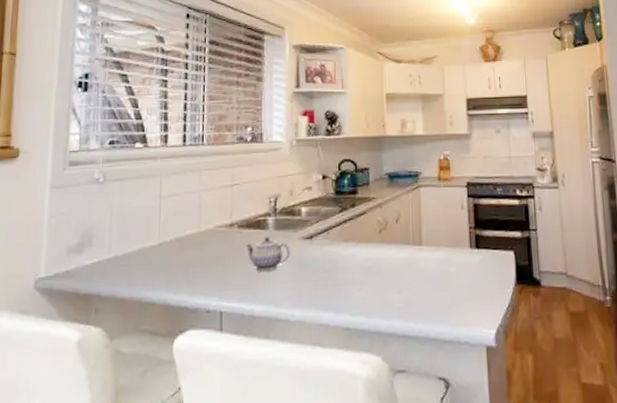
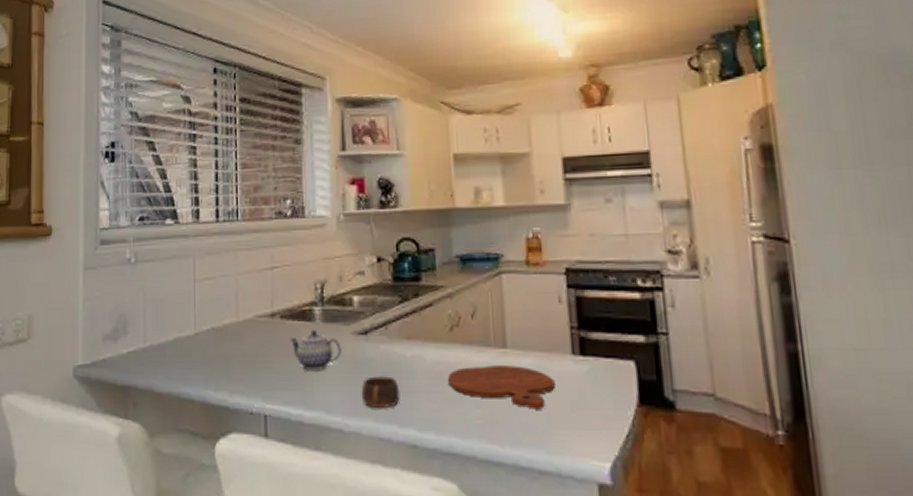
cup: none [305,272,338,299] -> present [361,376,400,408]
cutting board: none [376,259,457,293] -> present [447,365,555,410]

